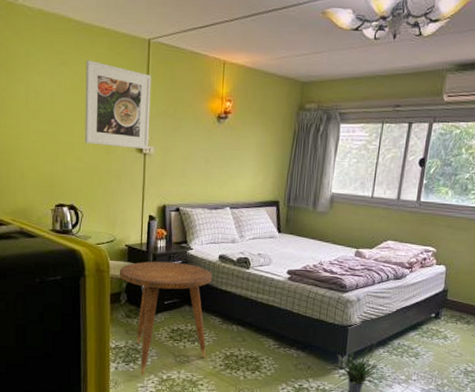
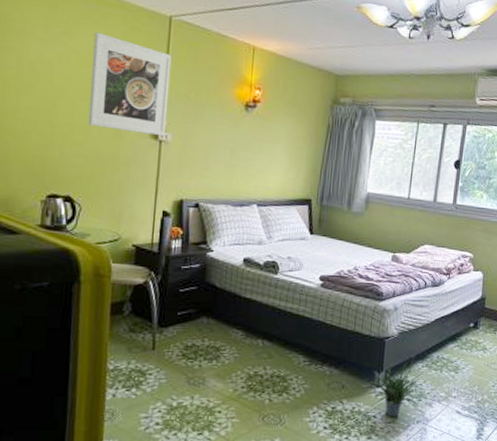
side table: present [119,261,212,376] -> none [122,264,235,404]

